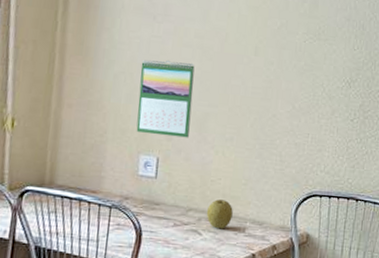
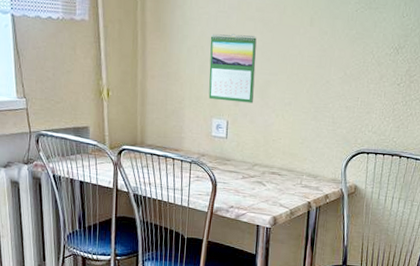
fruit: present [206,199,233,229] -> none [269,156,292,181]

